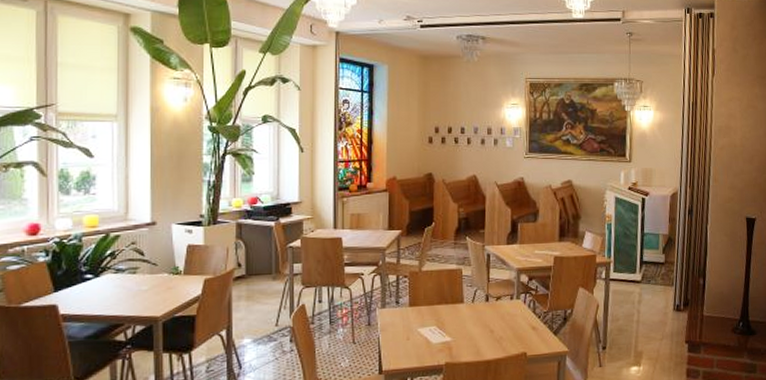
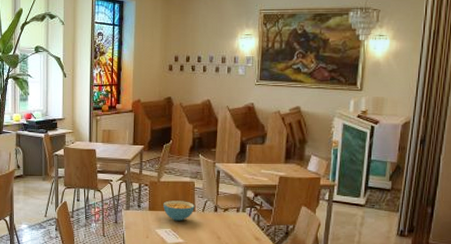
cereal bowl: none [426,292,463,317] -> present [163,200,195,222]

